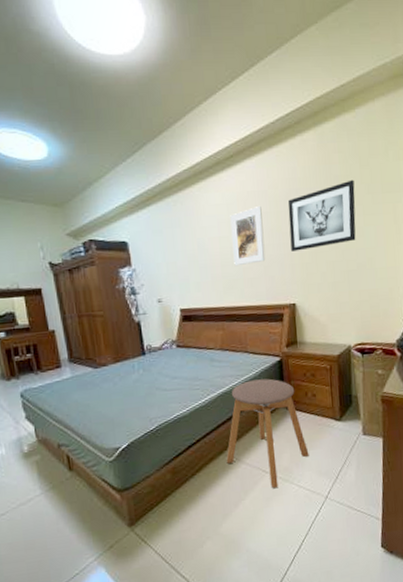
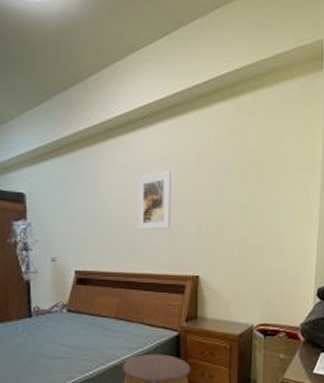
wall art: present [288,179,356,252] -> none [198,154,268,222]

